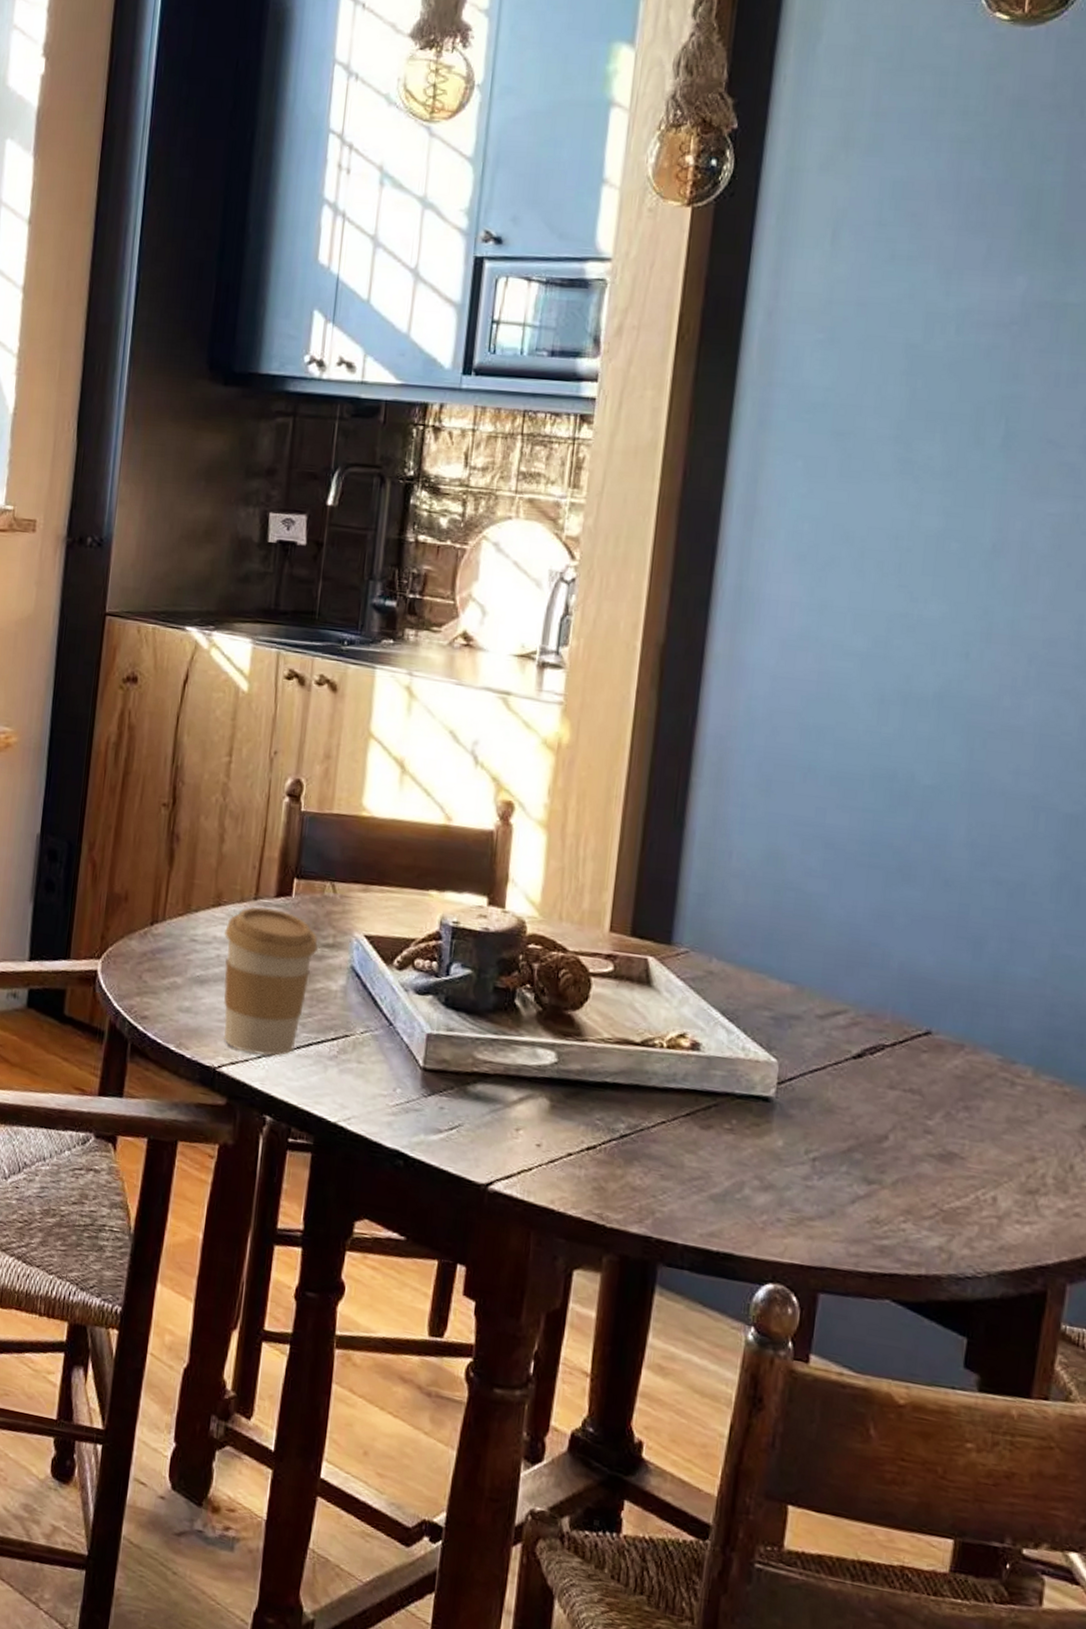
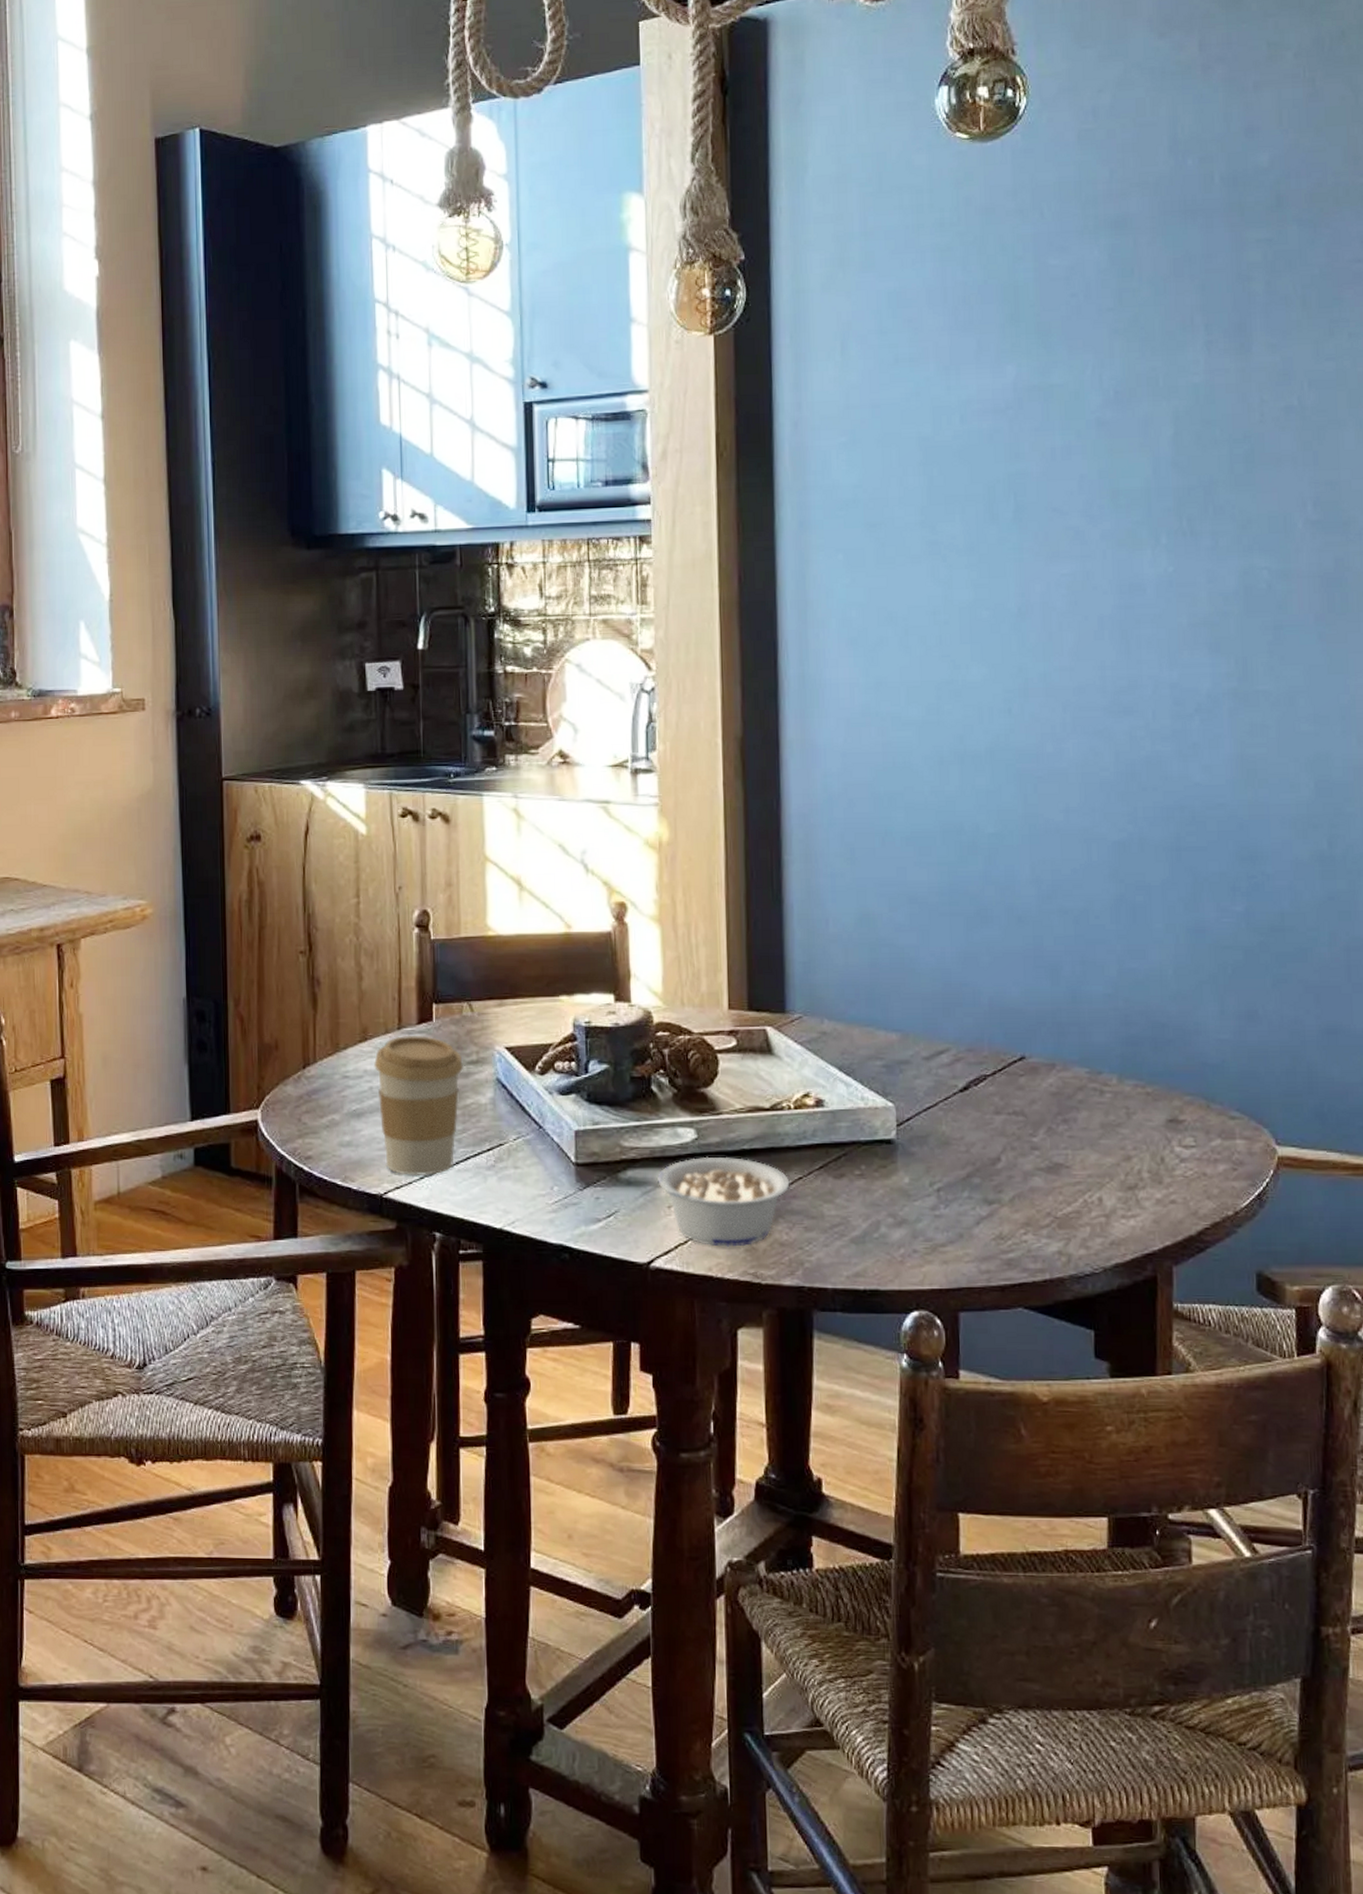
legume: none [508,1083,652,1184] -> present [658,1156,790,1247]

